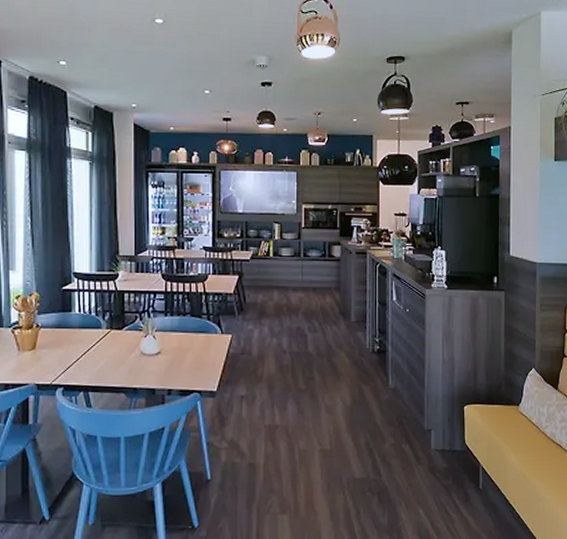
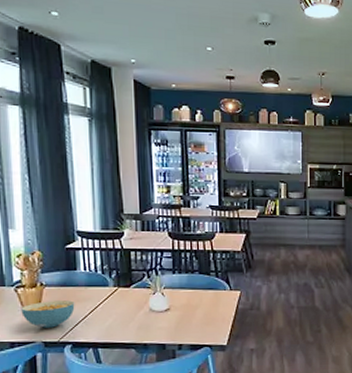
cereal bowl: none [17,342,68,370] -> present [21,300,75,328]

